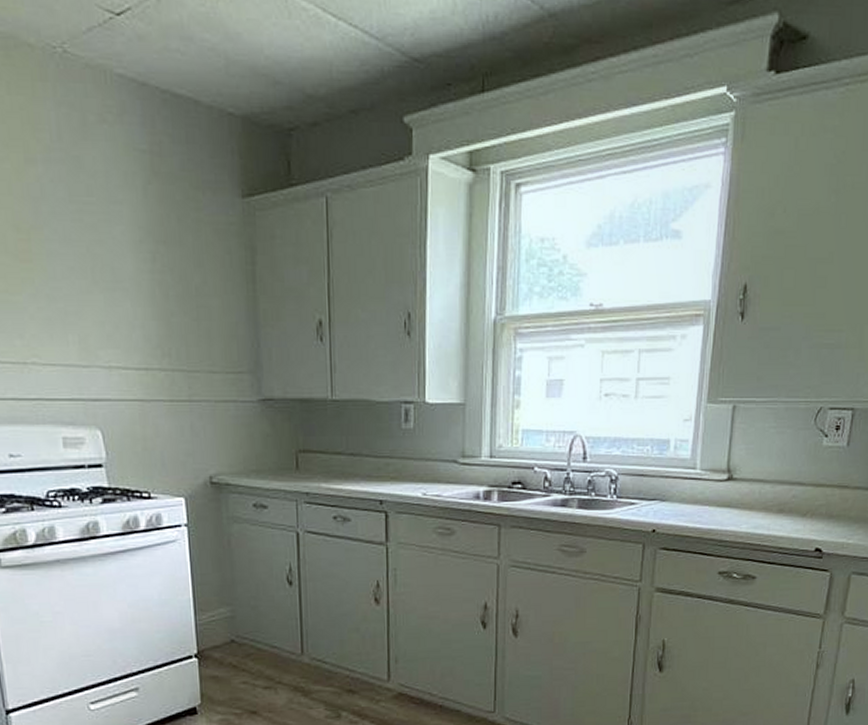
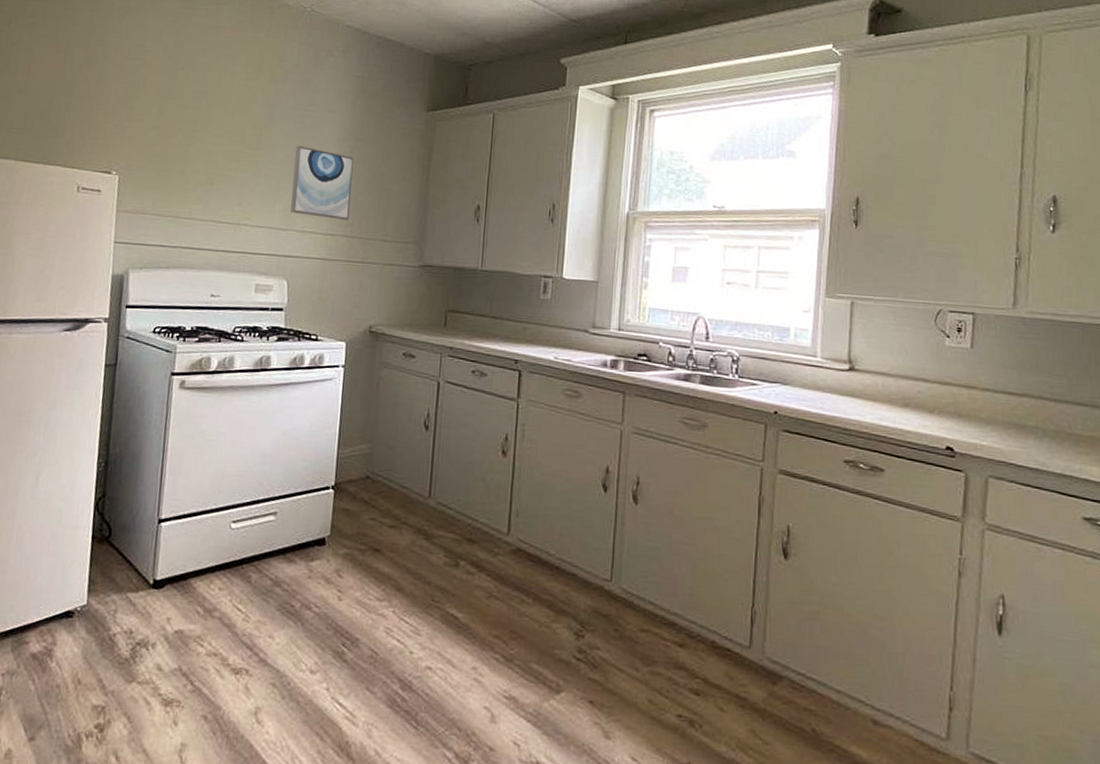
wall art: none [78,253,165,349] -> present [290,145,354,220]

